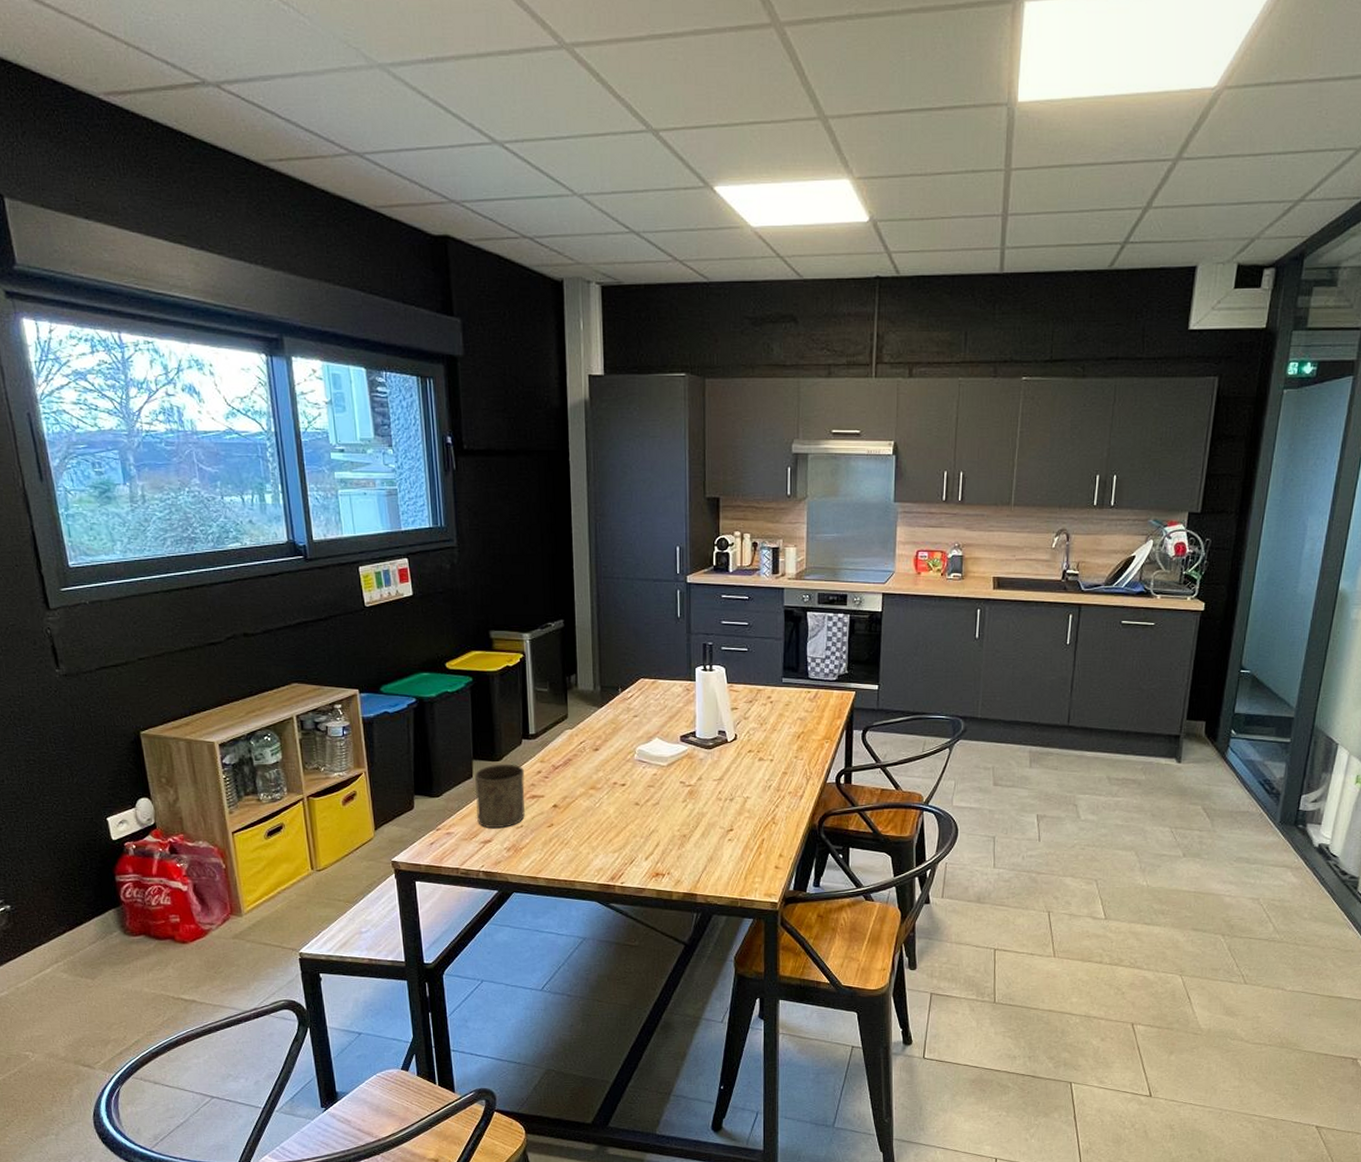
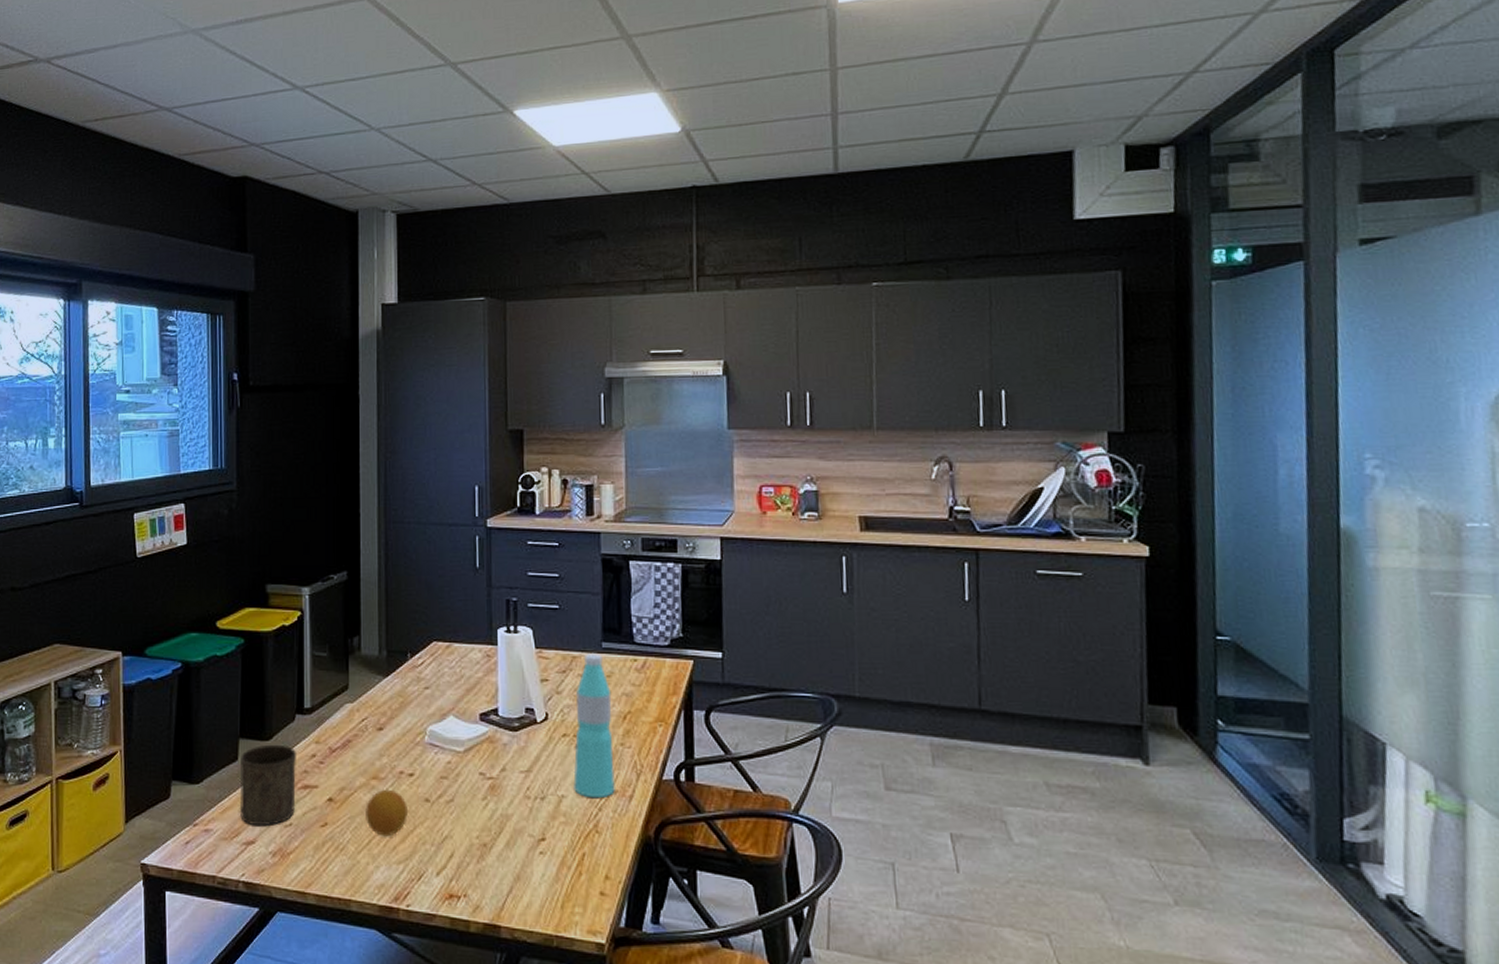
fruit: none [584,796,621,833] -> present [364,789,408,837]
water bottle: none [756,686,789,799] -> present [573,652,615,799]

